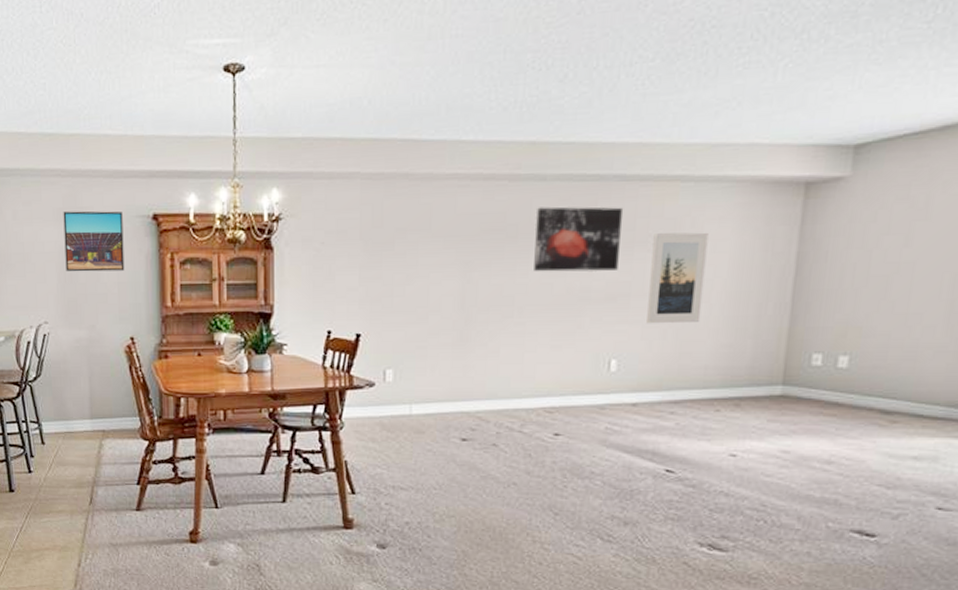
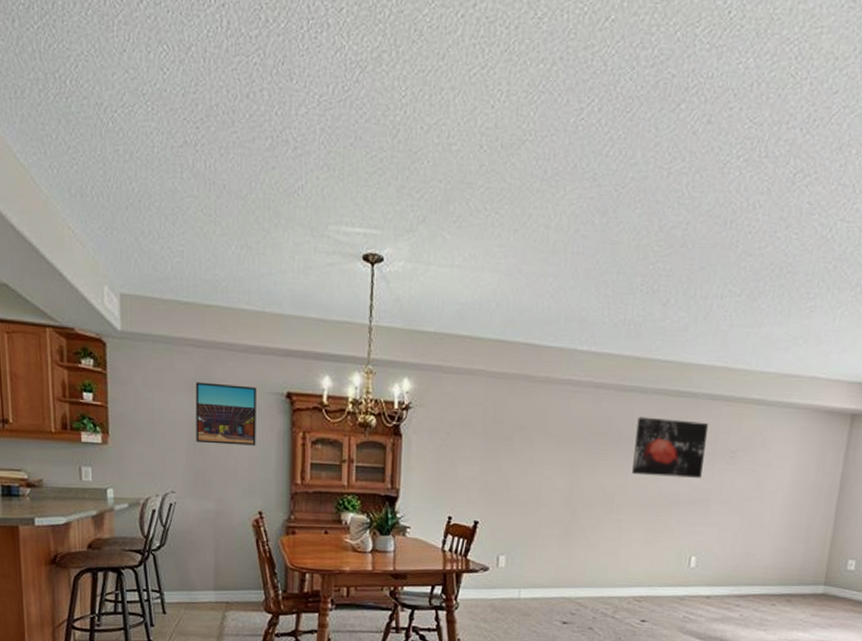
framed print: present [647,232,709,324] -> none [722,448,775,529]

